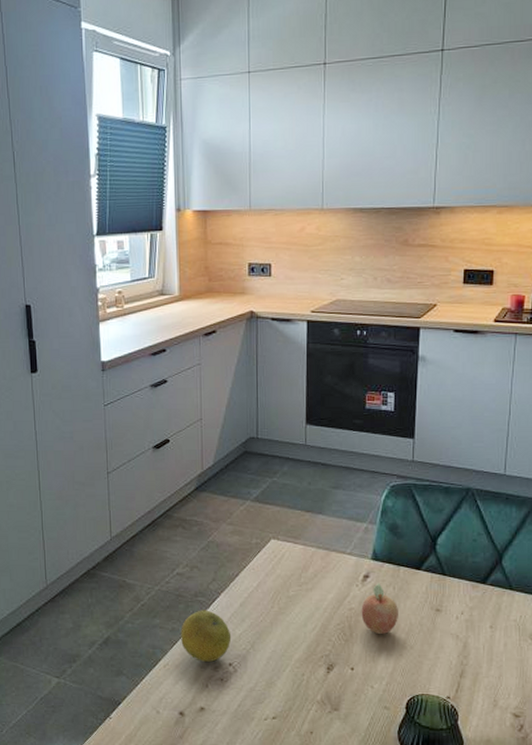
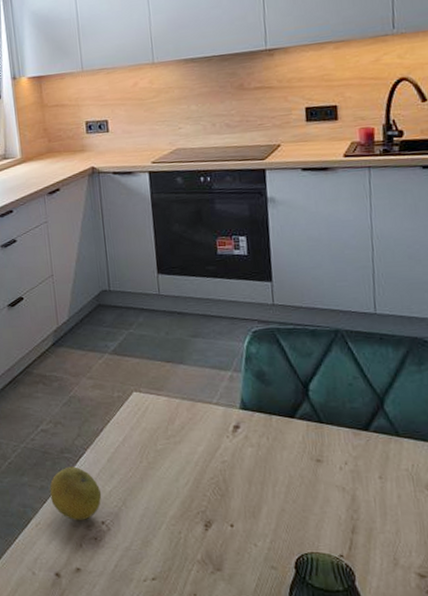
fruit: present [361,583,398,635] -> none [234,433,276,489]

